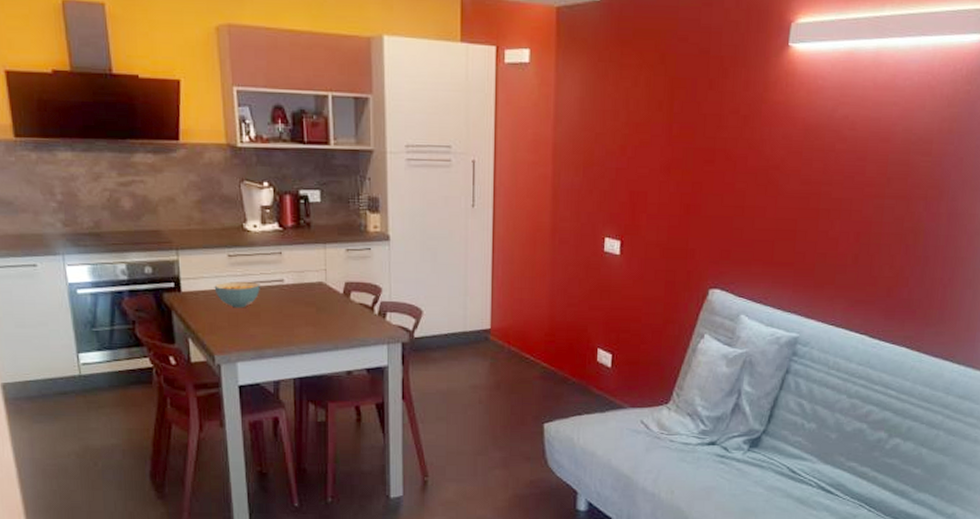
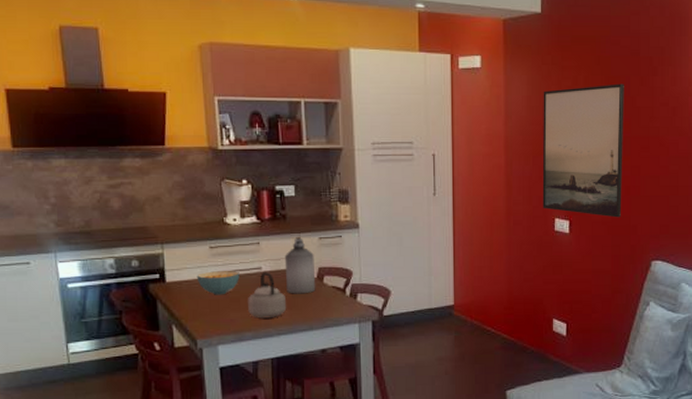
teapot: none [268,285,311,336] -> present [247,272,287,319]
bottle: none [308,247,342,311] -> present [284,236,316,294]
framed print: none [592,86,690,240] -> present [542,83,624,218]

